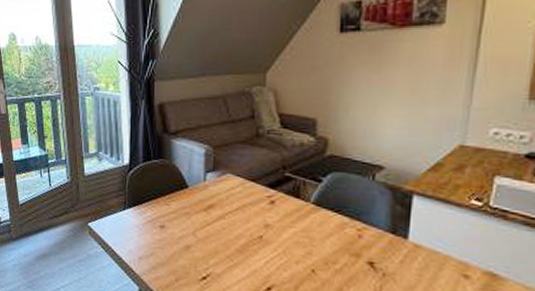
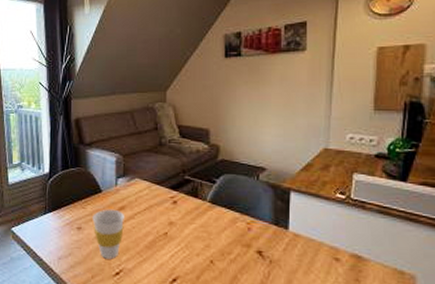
cup: none [177,206,213,262] -> present [92,209,124,259]

